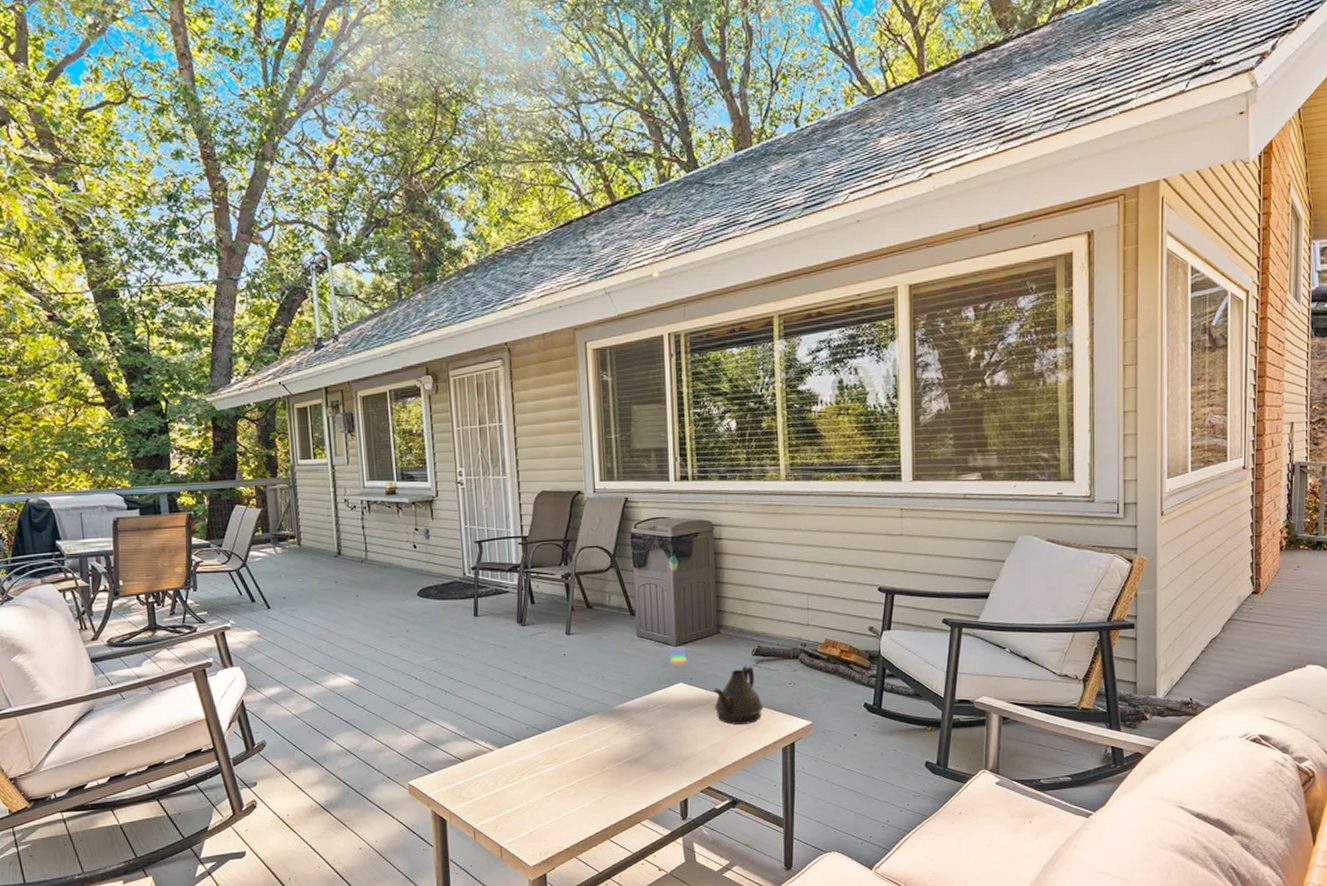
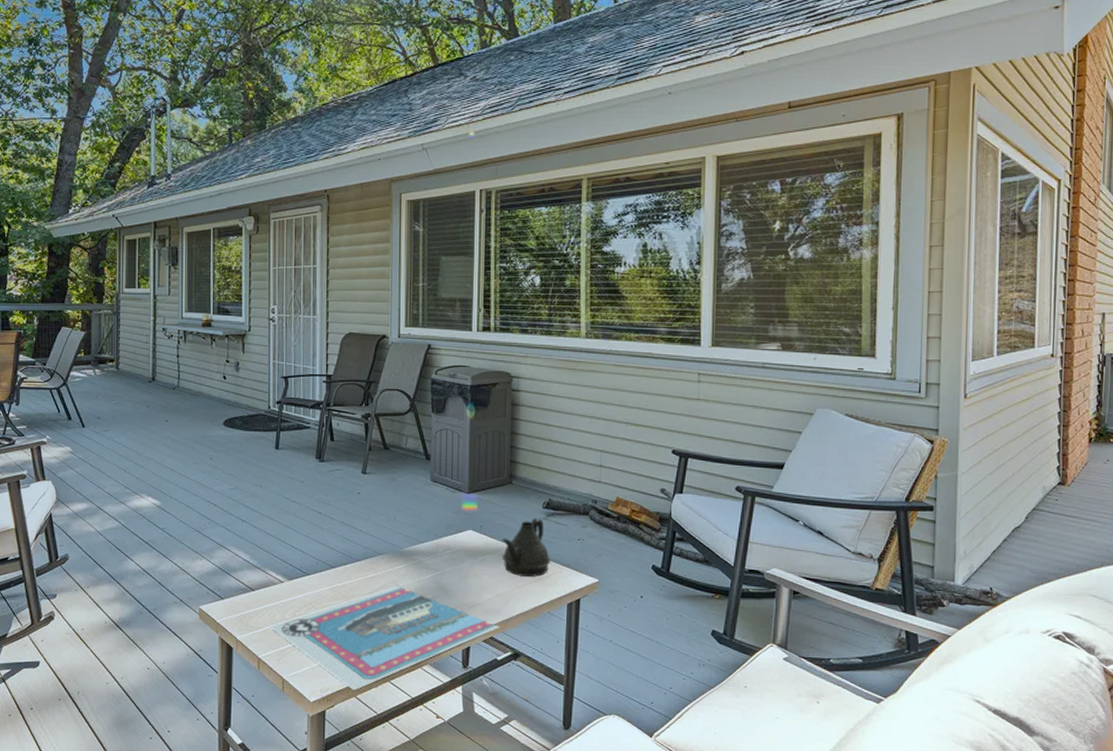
postcard: none [484,744,716,851] -> present [271,585,500,690]

